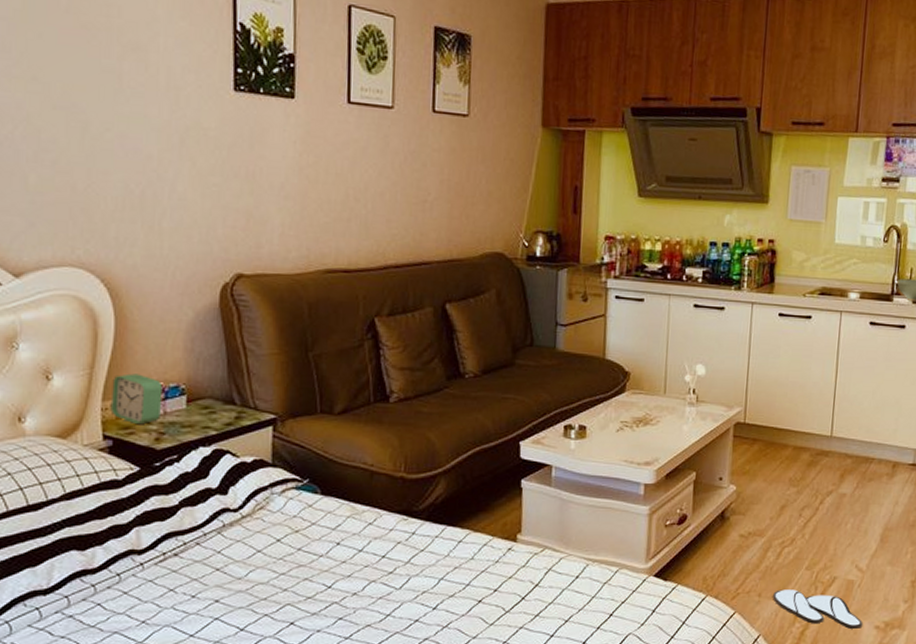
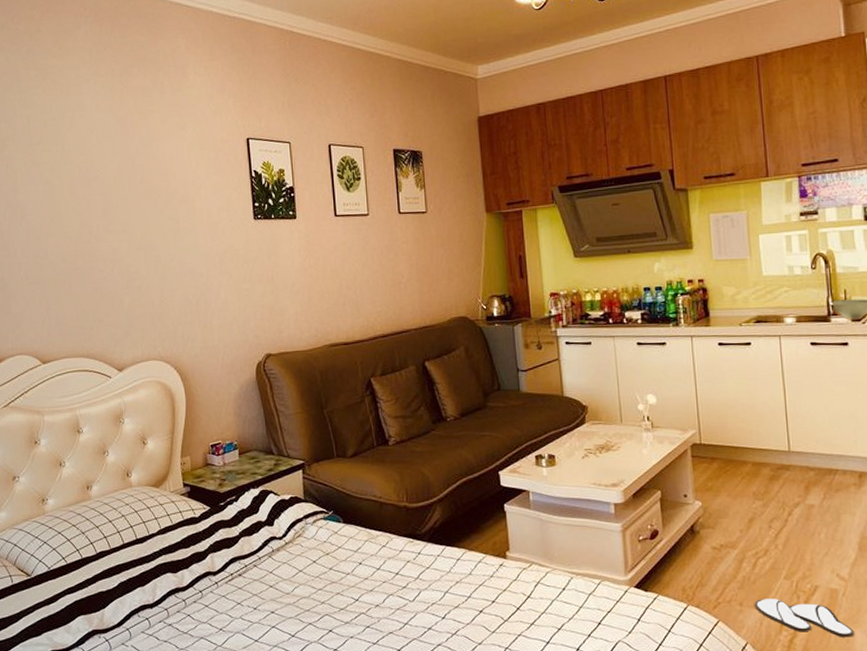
alarm clock: present [112,373,163,425] -> none [187,435,222,474]

